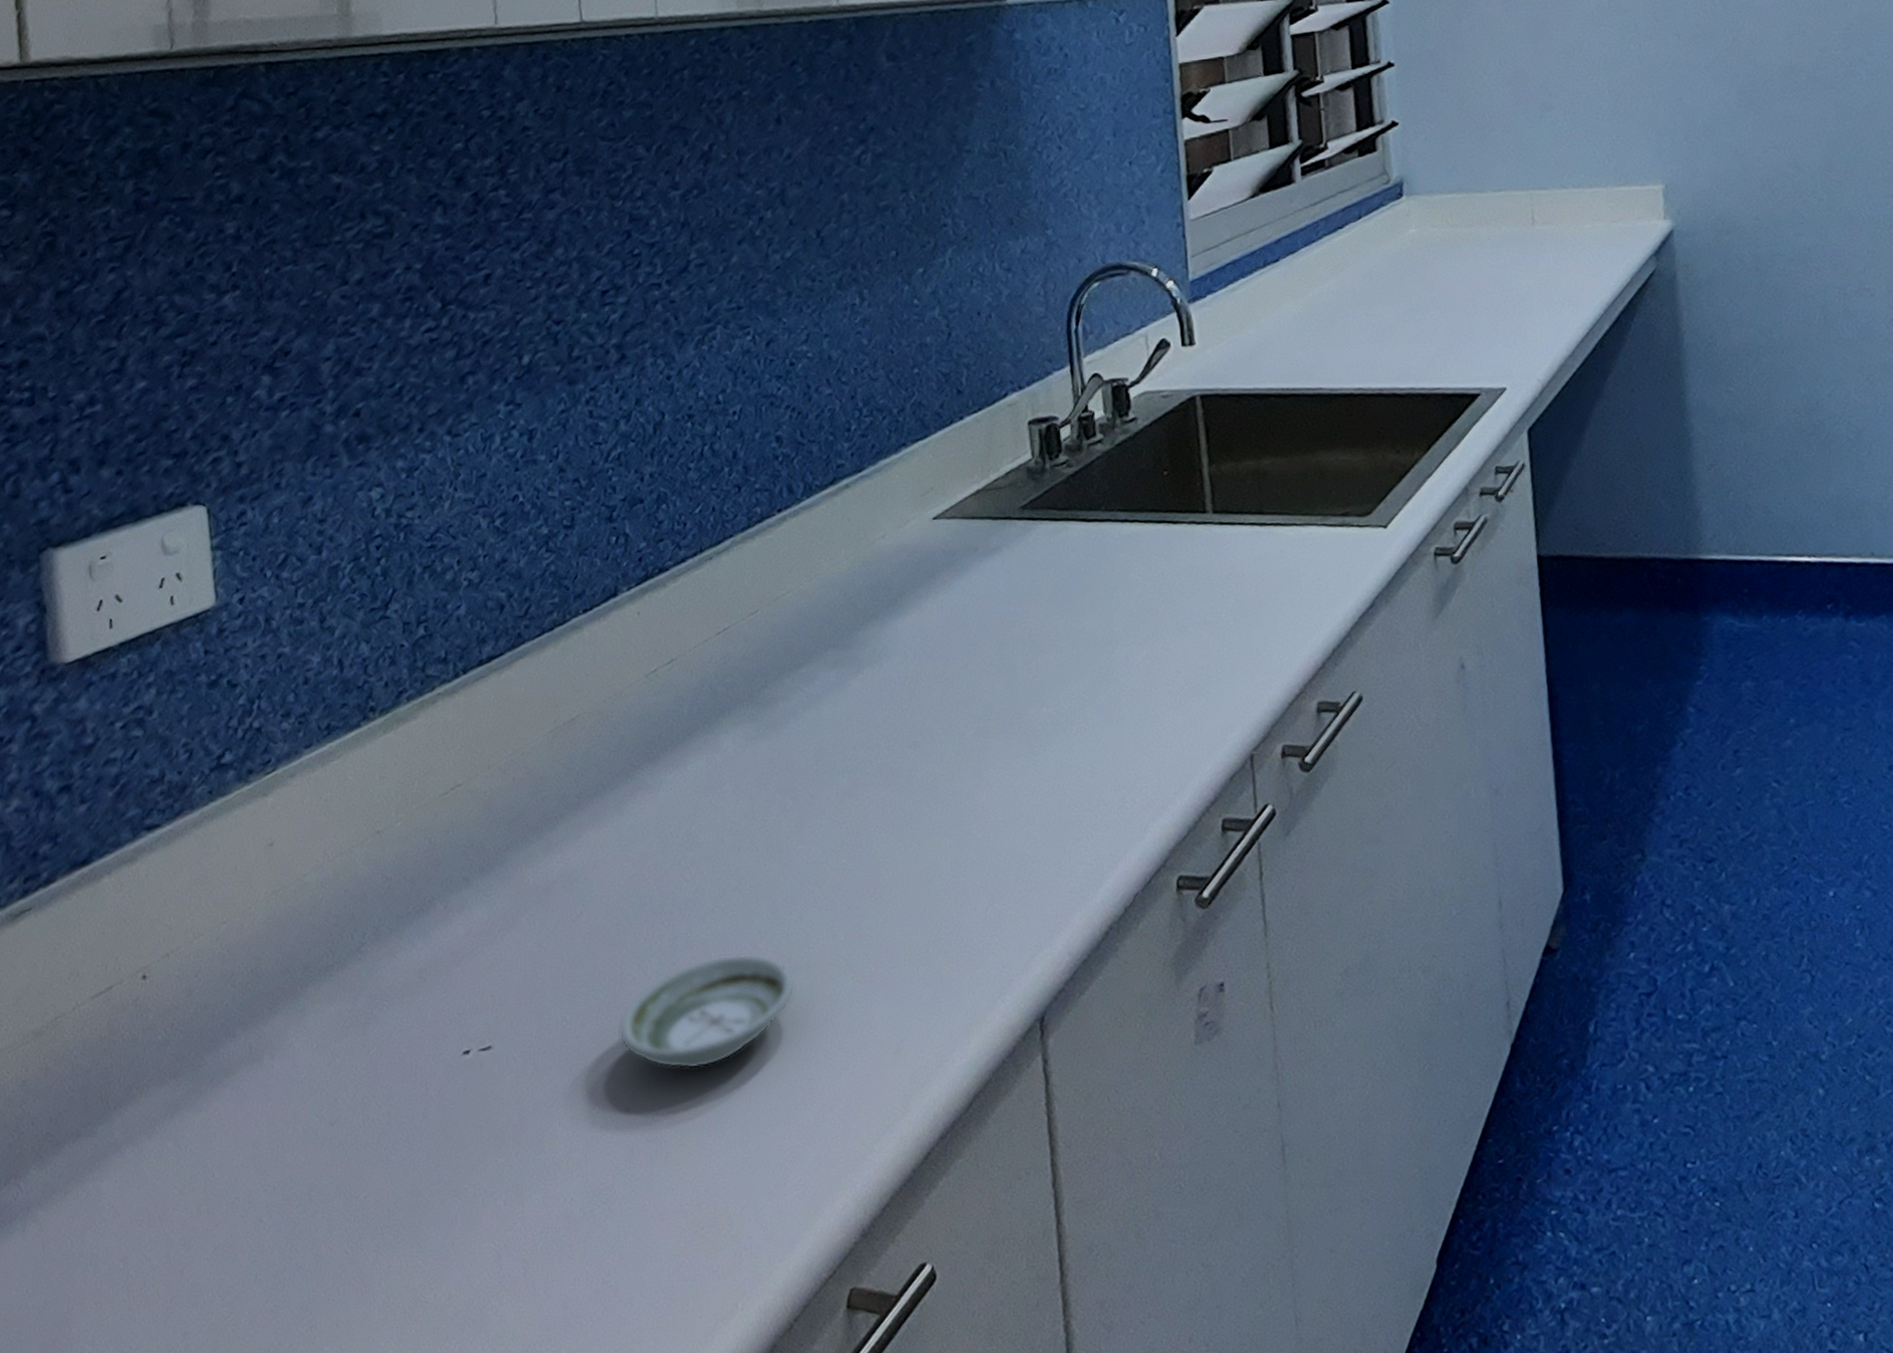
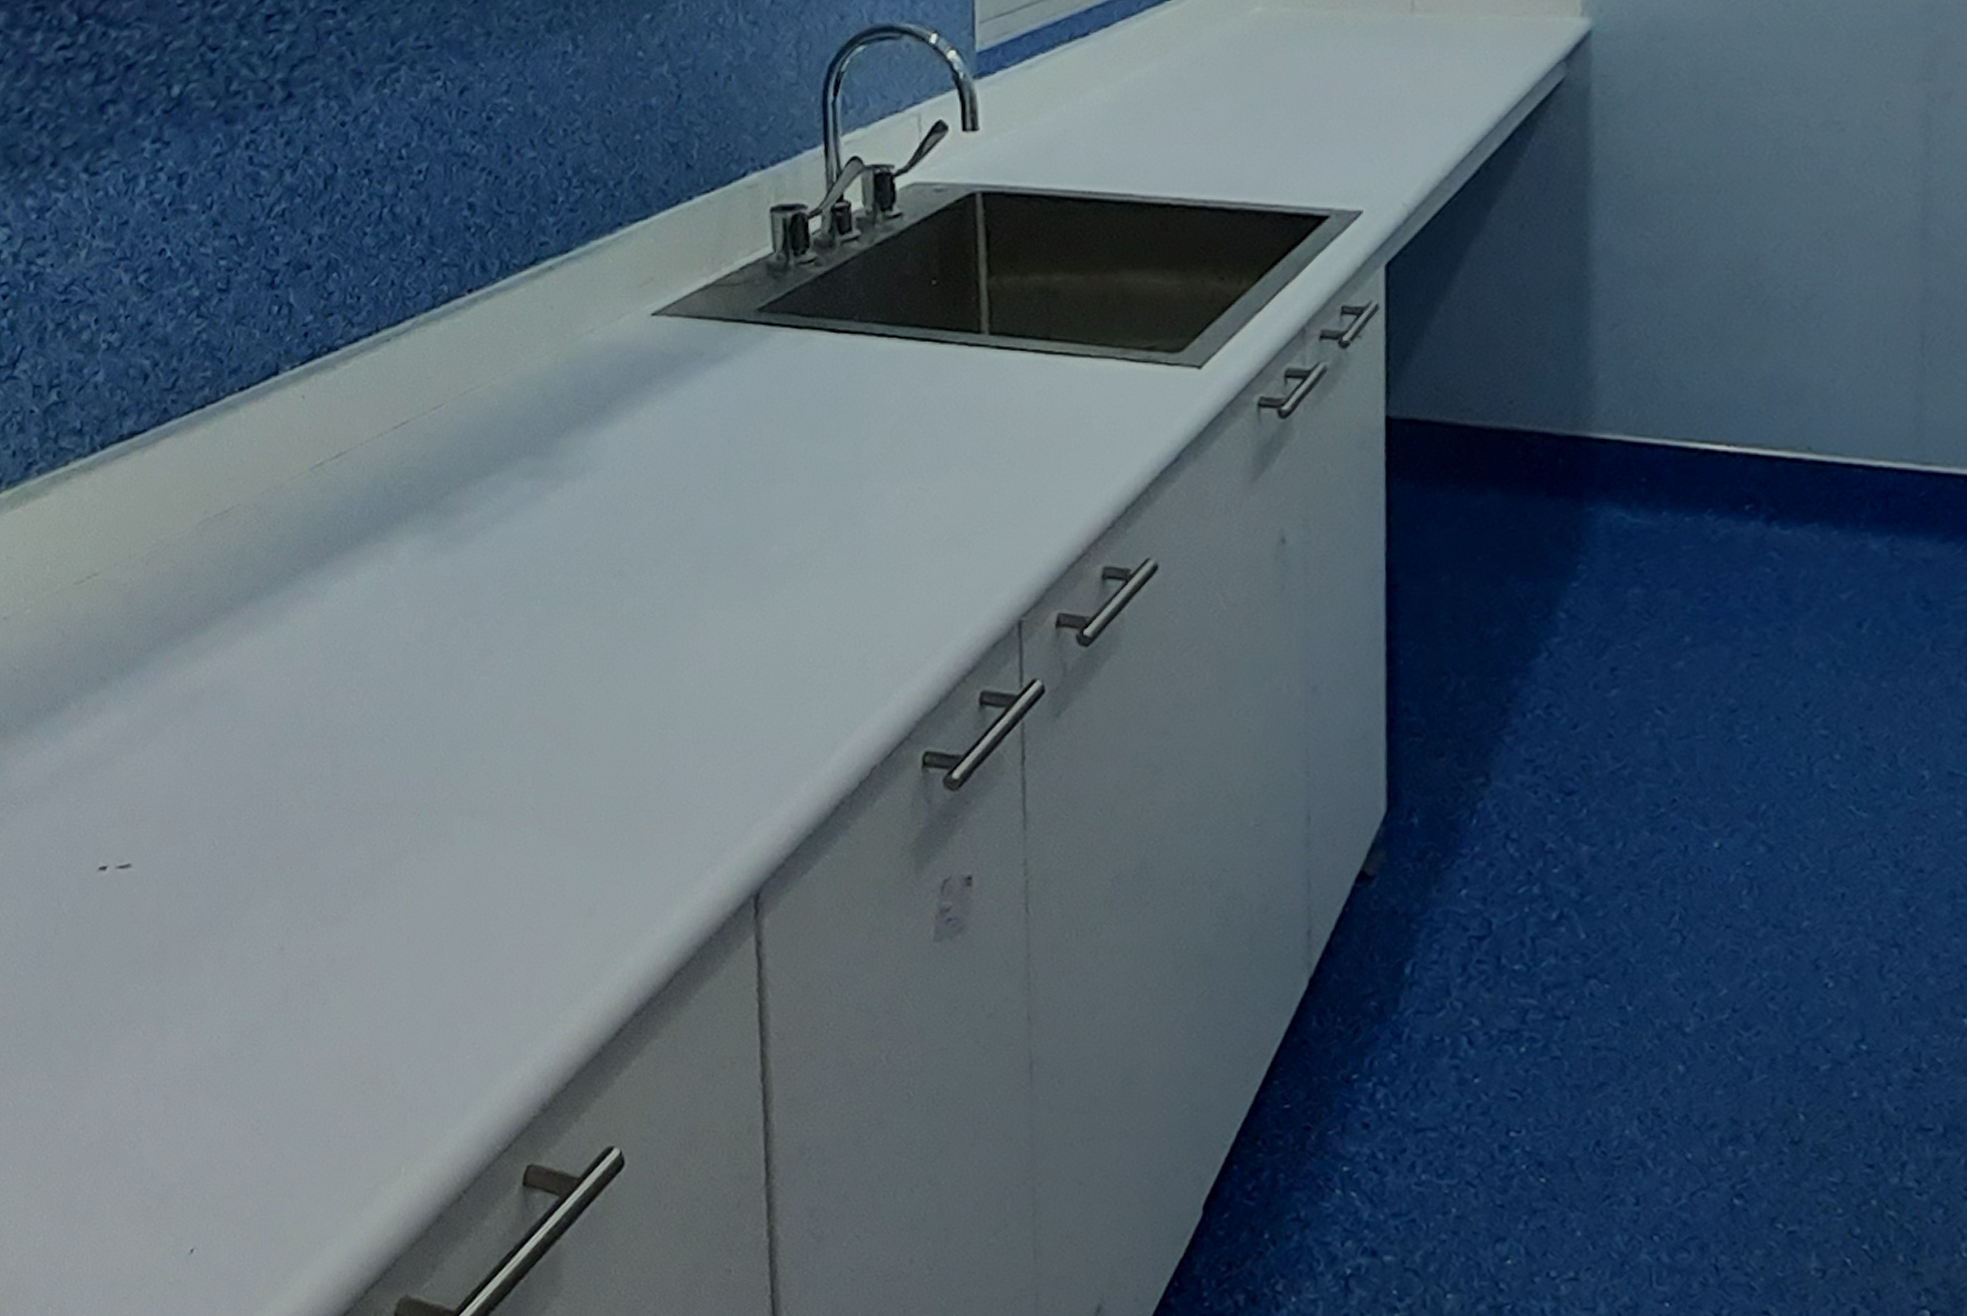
saucer: present [618,953,795,1069] -> none [273,790,474,912]

